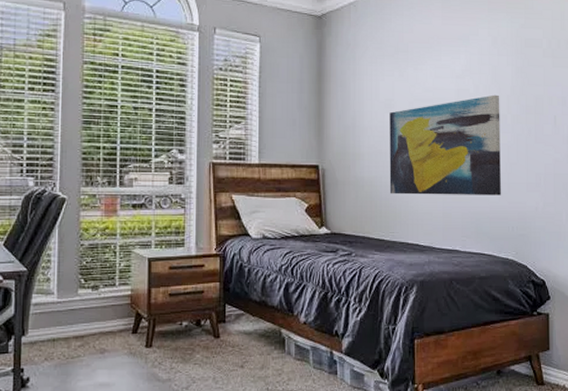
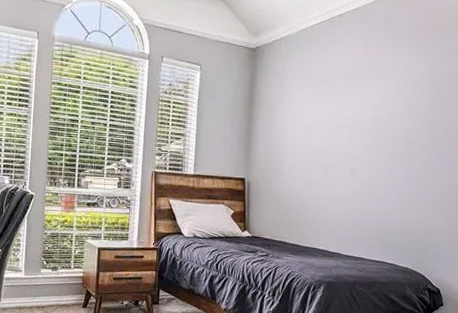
wall art: present [389,94,501,196] -> none [305,123,412,213]

